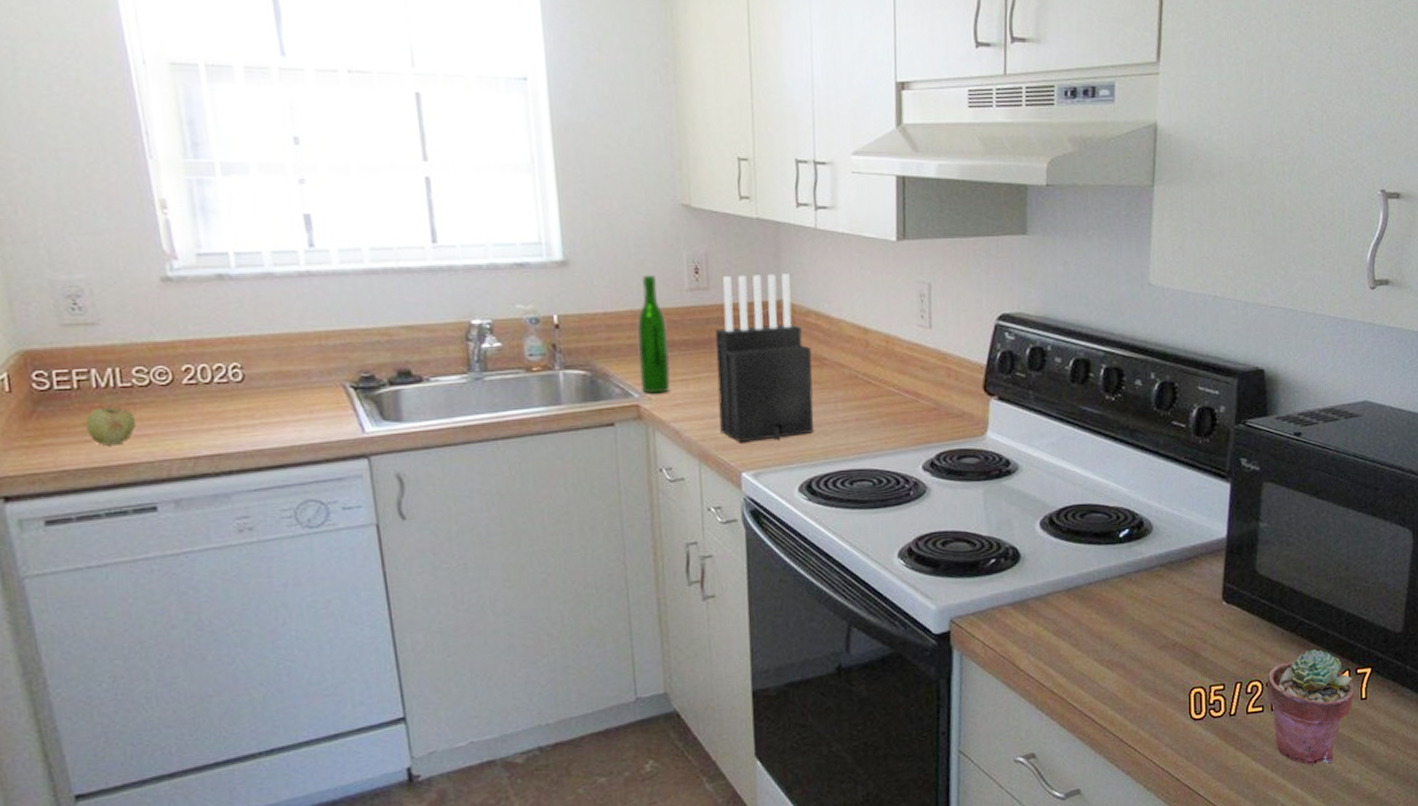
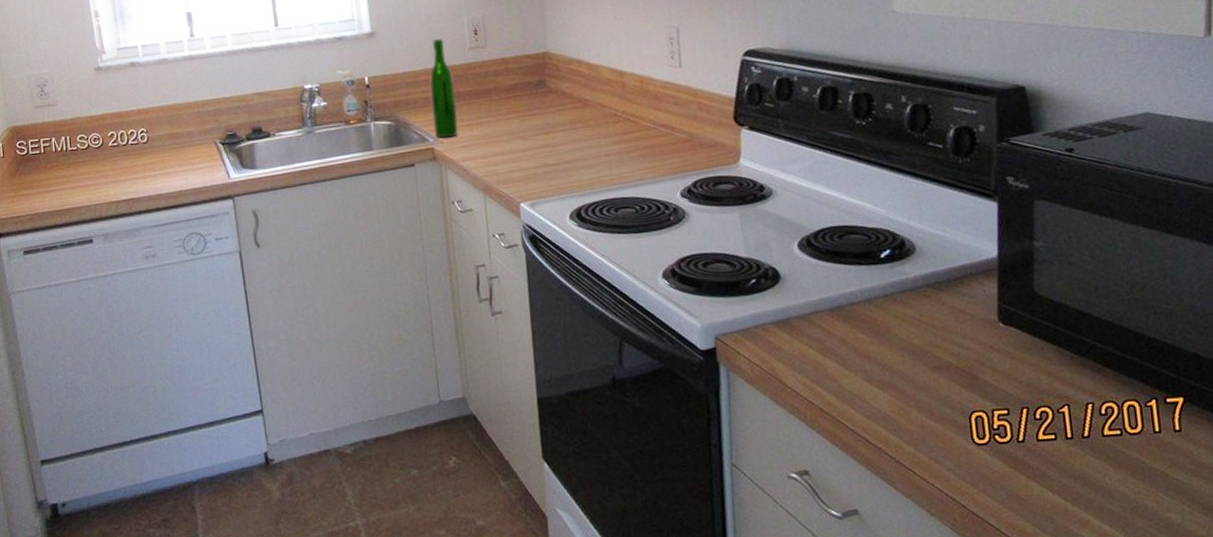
apple: present [86,405,137,446] -> none [49,164,80,195]
knife block: present [716,274,814,443] -> none [493,29,580,178]
potted succulent: present [1266,649,1354,765] -> none [1058,375,1165,501]

